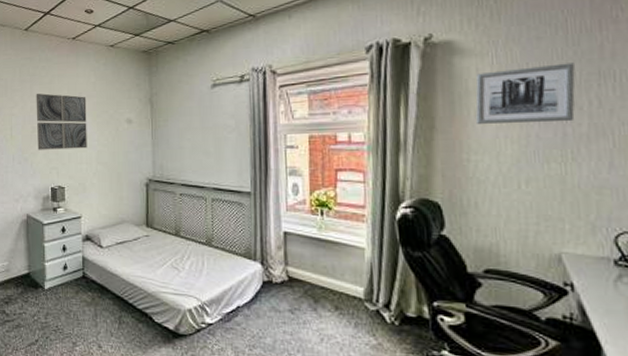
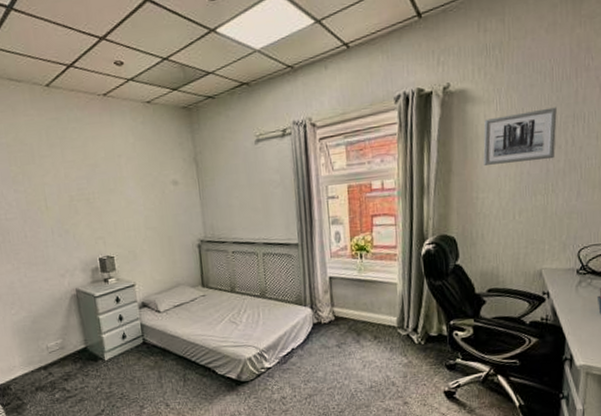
wall art: present [36,93,87,150] -> none [69,158,134,220]

